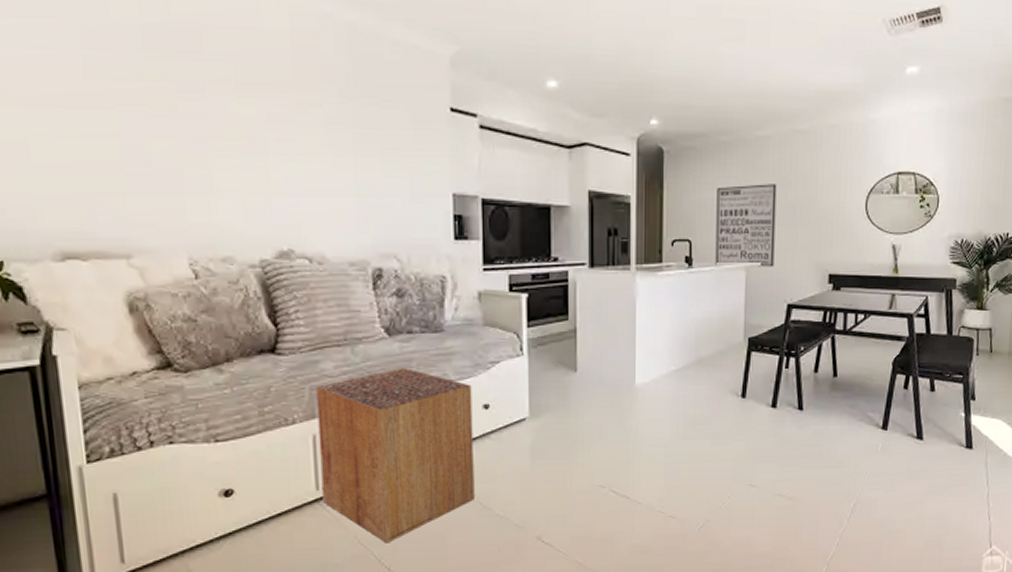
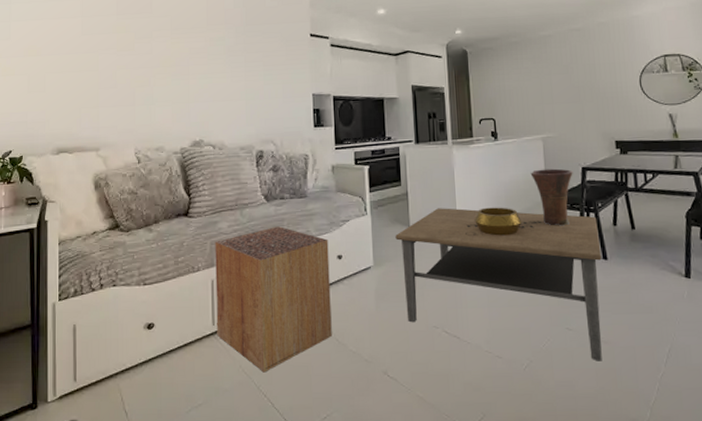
coffee table: none [558,348,798,518] -> present [395,208,602,361]
decorative bowl: none [657,349,713,383] -> present [474,207,522,236]
wall art: present [715,184,777,267] -> none [512,71,566,138]
vase: none [727,305,777,372] -> present [530,168,573,226]

